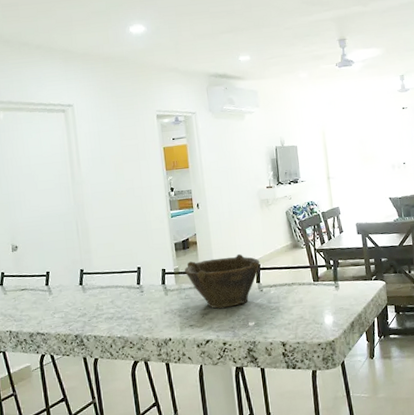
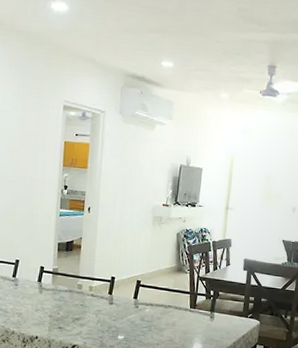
bowl: present [184,253,260,309] -> none [63,264,141,317]

